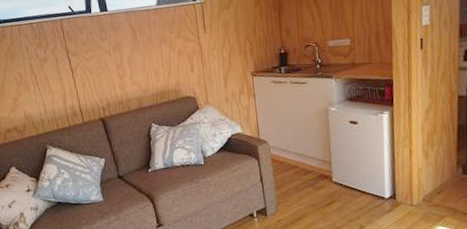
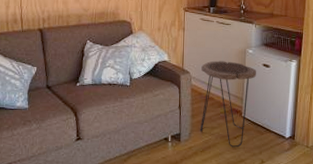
side table: none [279,123,343,216] -> present [199,60,256,148]

